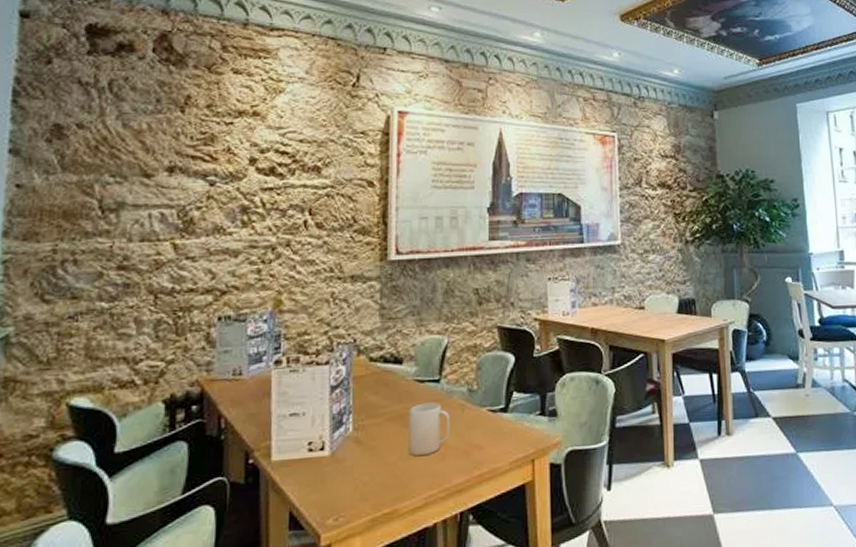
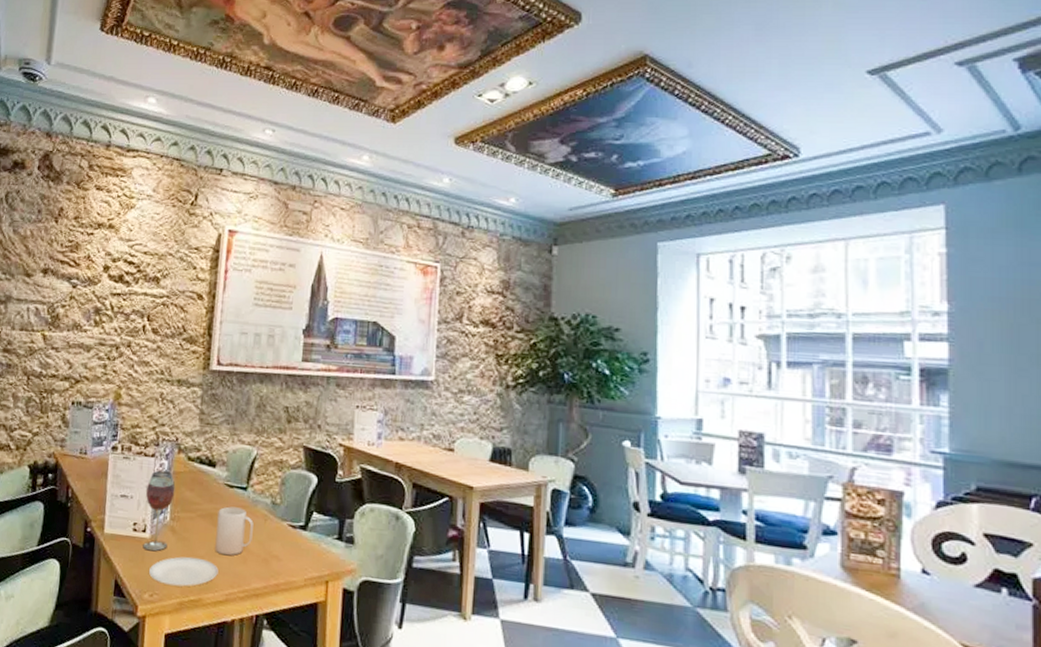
wineglass: none [320,377,357,470] -> present [143,470,176,552]
plate: none [332,465,414,504] -> present [149,556,219,587]

